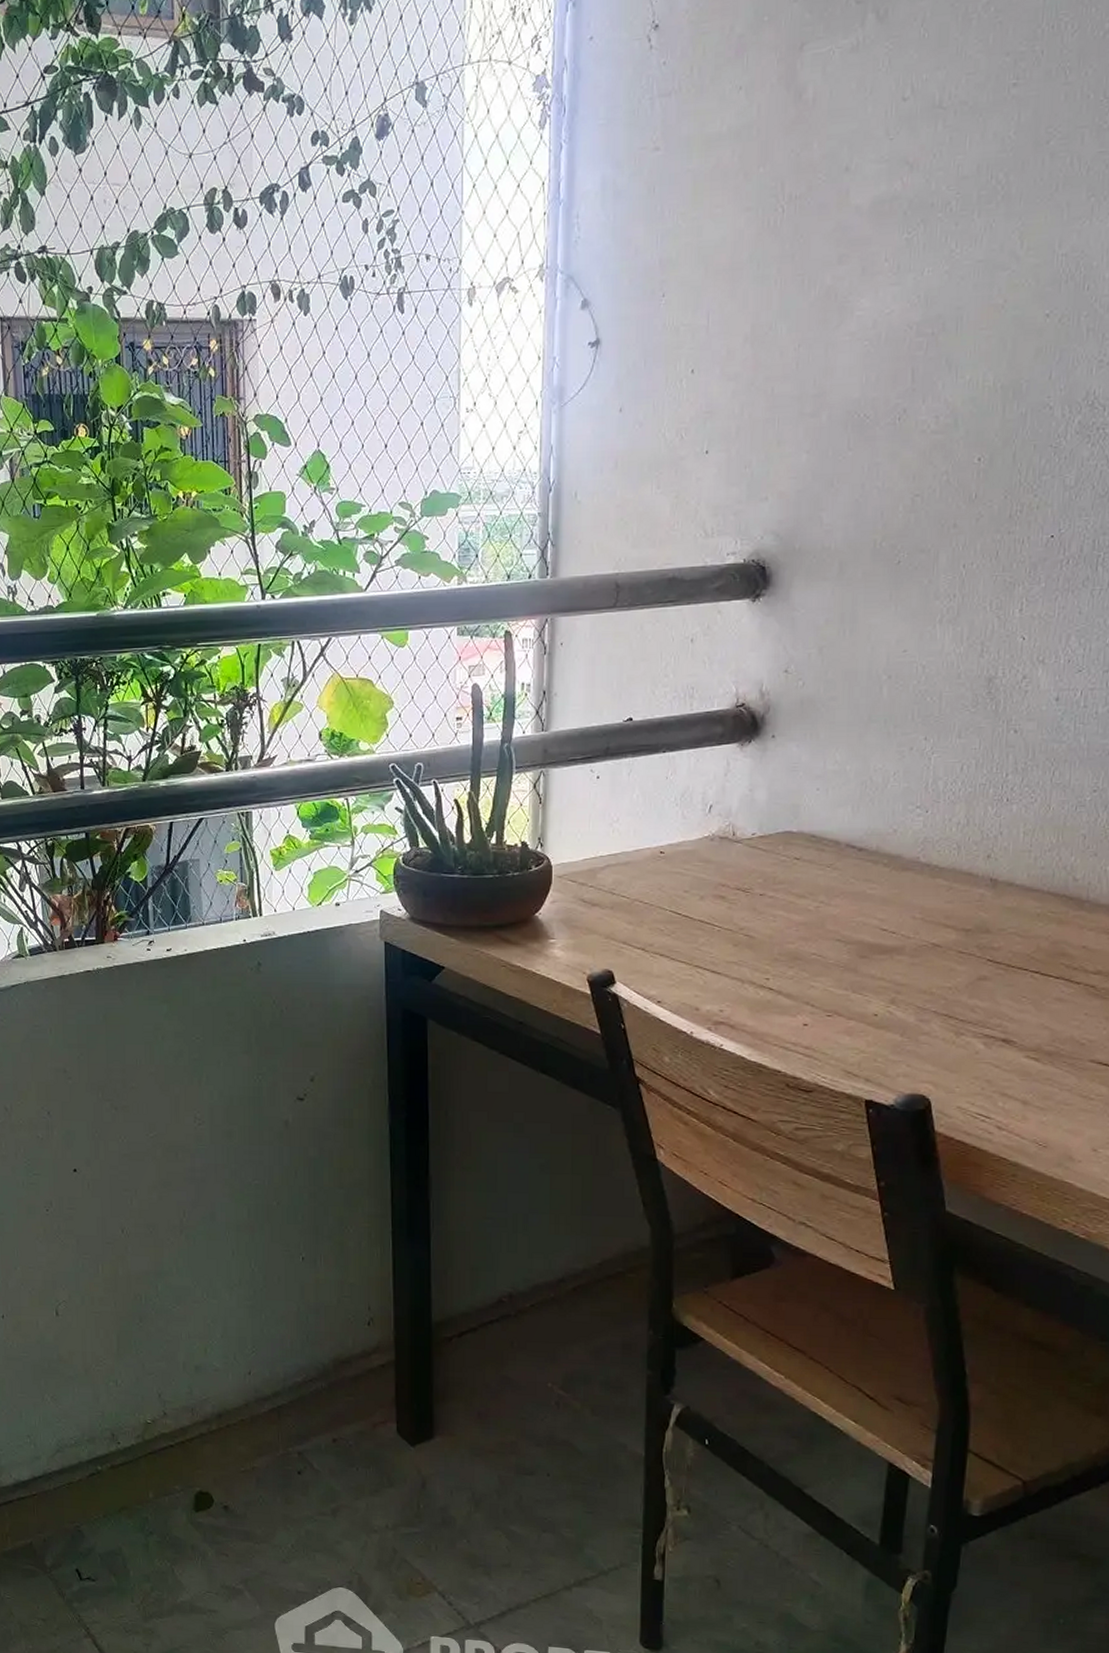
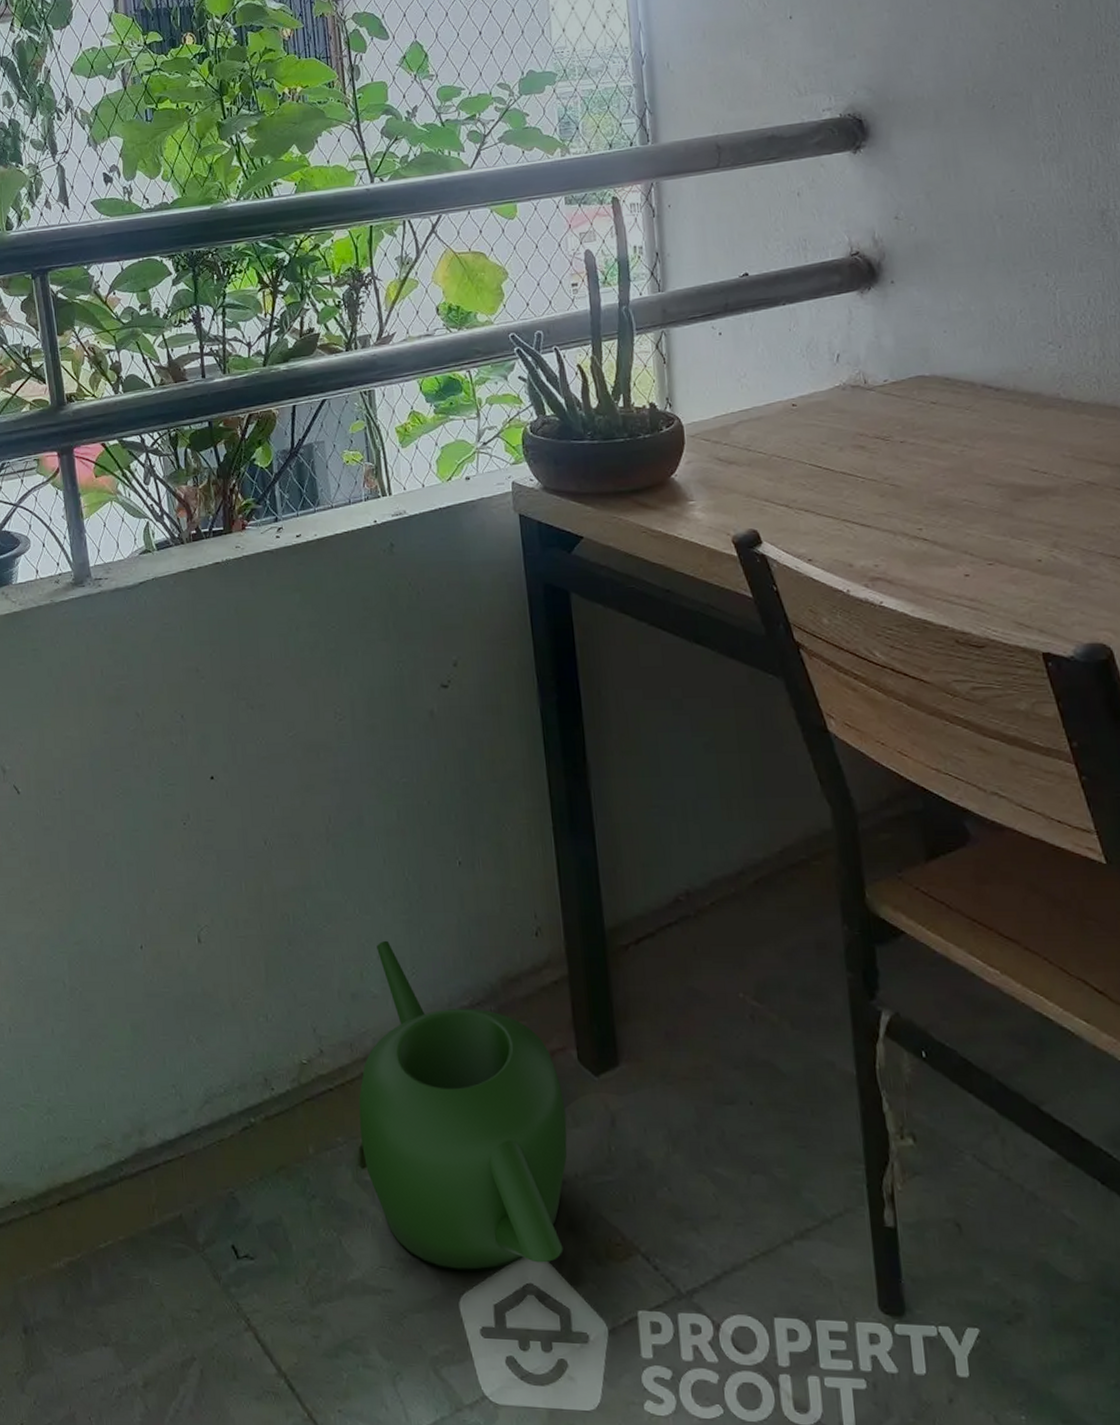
watering can: none [195,1322,382,1600] -> present [358,940,567,1273]

